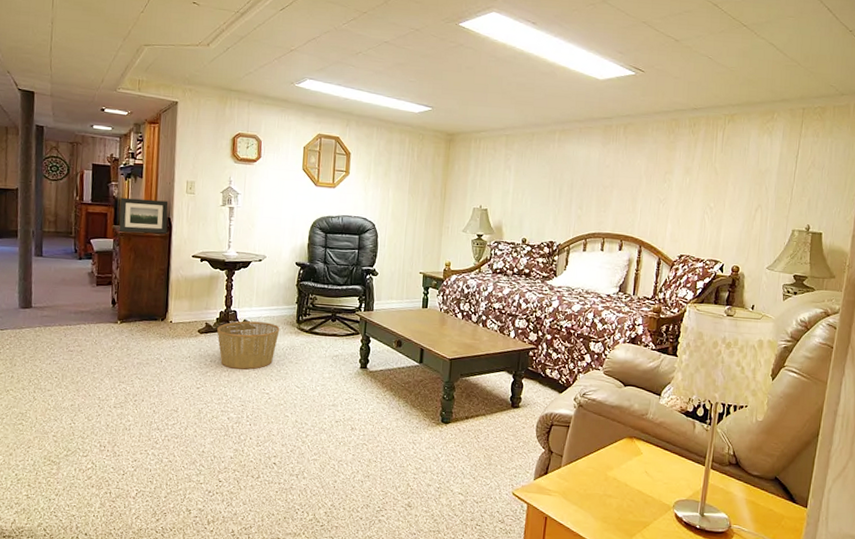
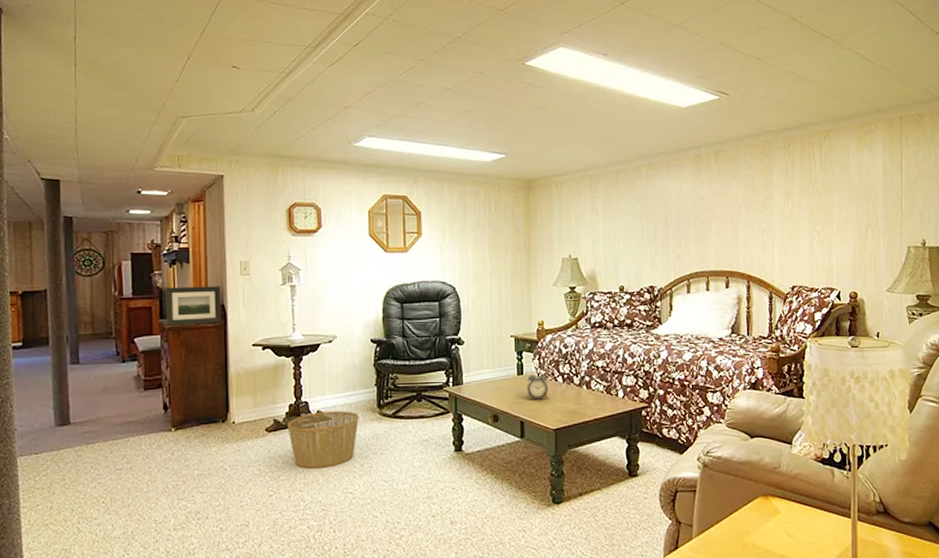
alarm clock: none [428,309,449,332] -> present [526,374,549,400]

